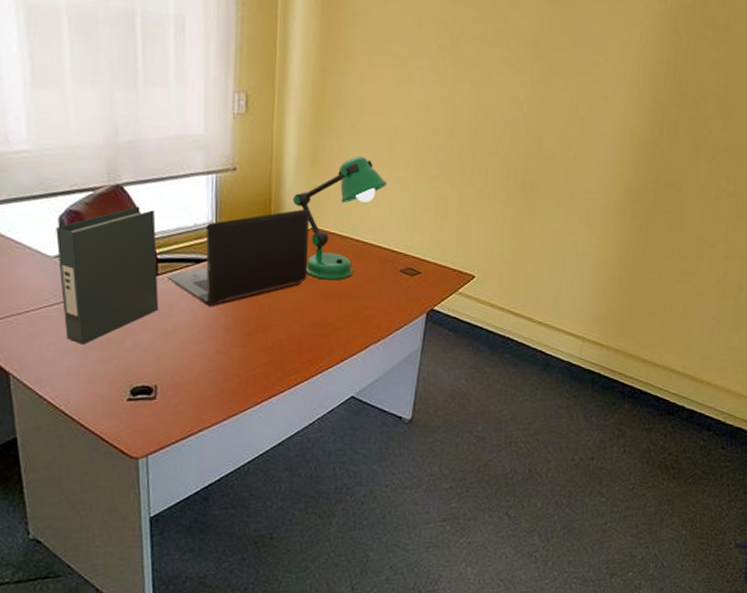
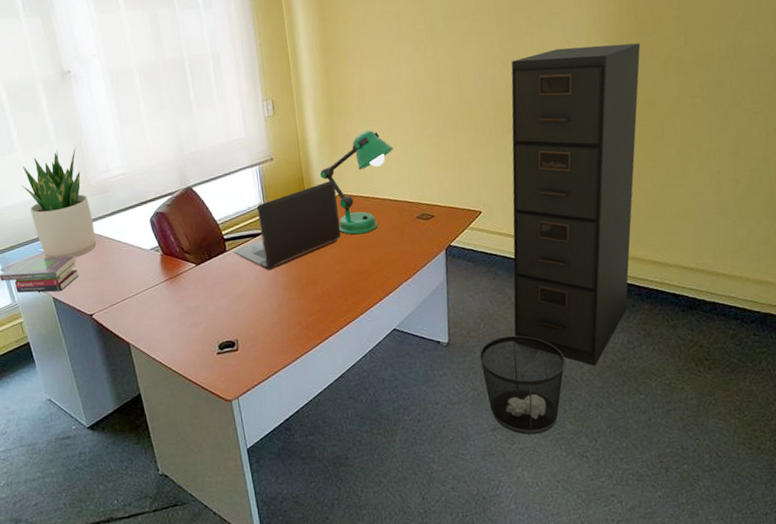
binder: present [56,206,159,345] -> none [149,200,231,314]
waste bin: none [442,419,533,529] -> present [479,335,566,435]
filing cabinet: none [484,104,679,462] -> present [511,43,641,366]

